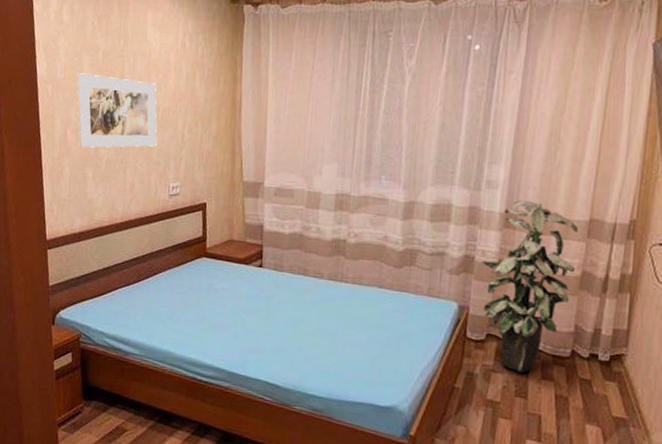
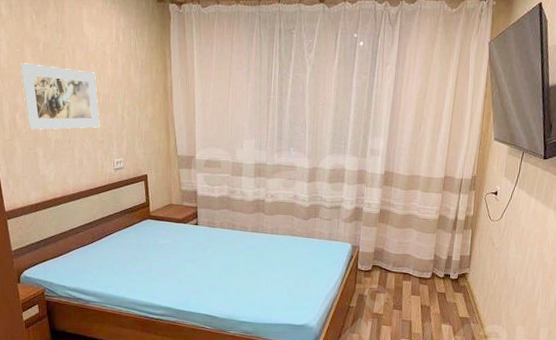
indoor plant: present [481,200,578,373] -> none [368,164,436,292]

